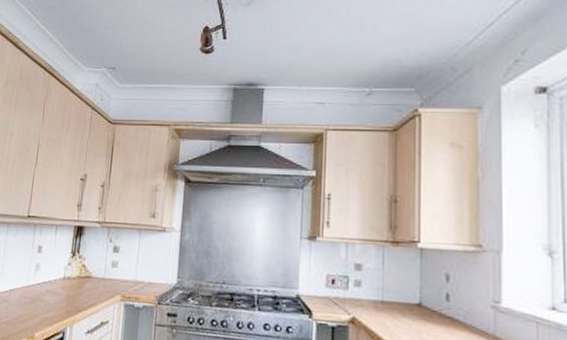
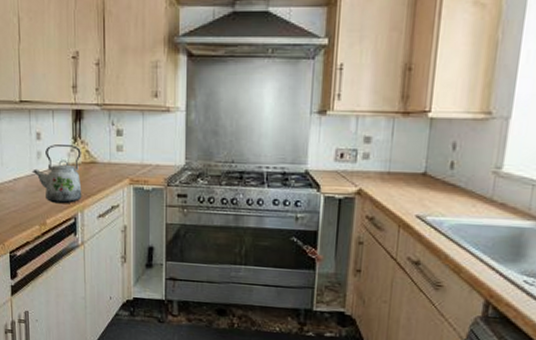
kettle: none [28,258,78,318] -> present [31,144,82,204]

